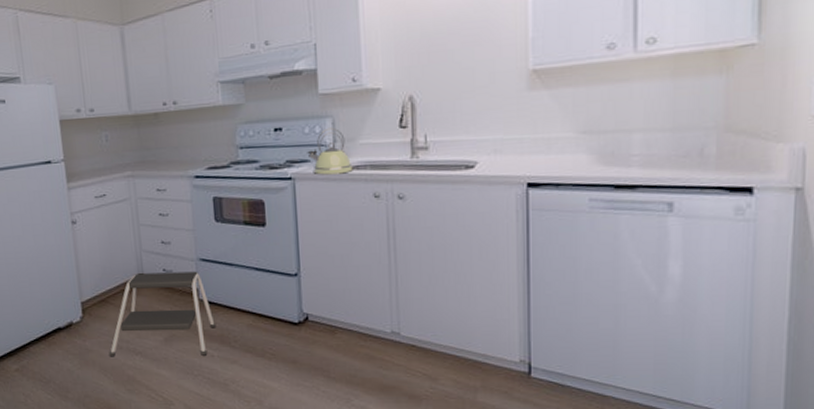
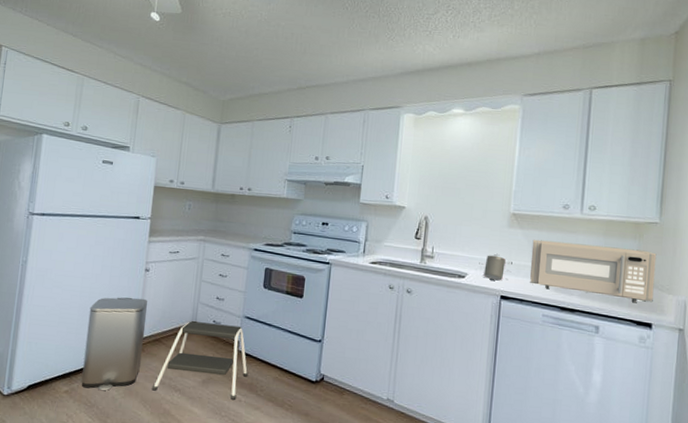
pedal bin: none [20,256,91,365] -> present [81,297,147,391]
kettle: present [307,127,353,175] -> none [344,229,377,267]
canister: none [492,129,539,167] -> present [479,254,512,282]
microwave: none [565,87,756,165] -> present [530,239,657,303]

